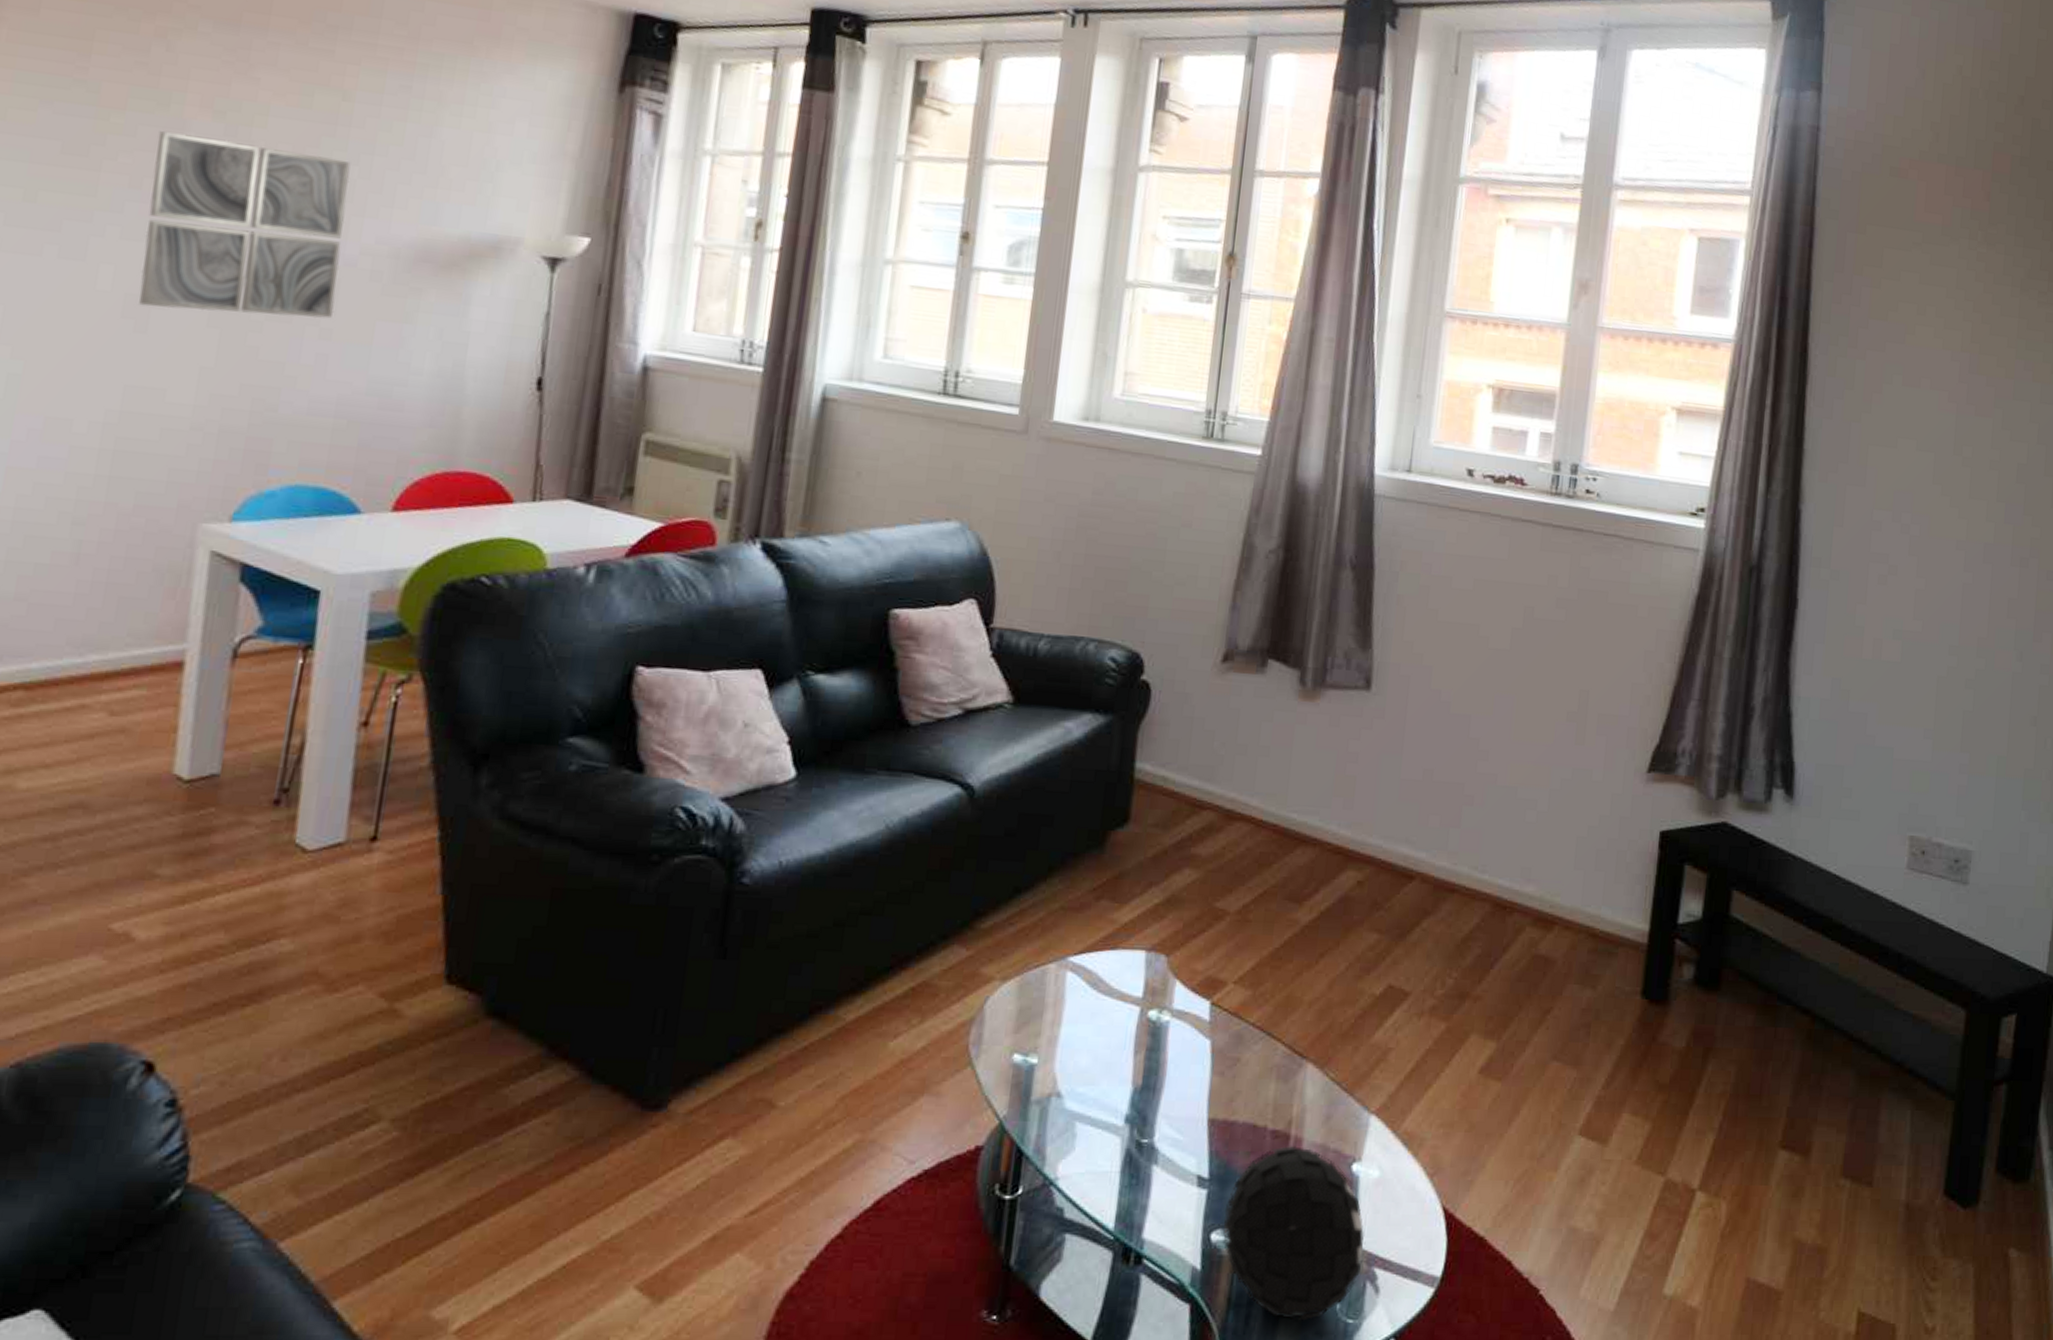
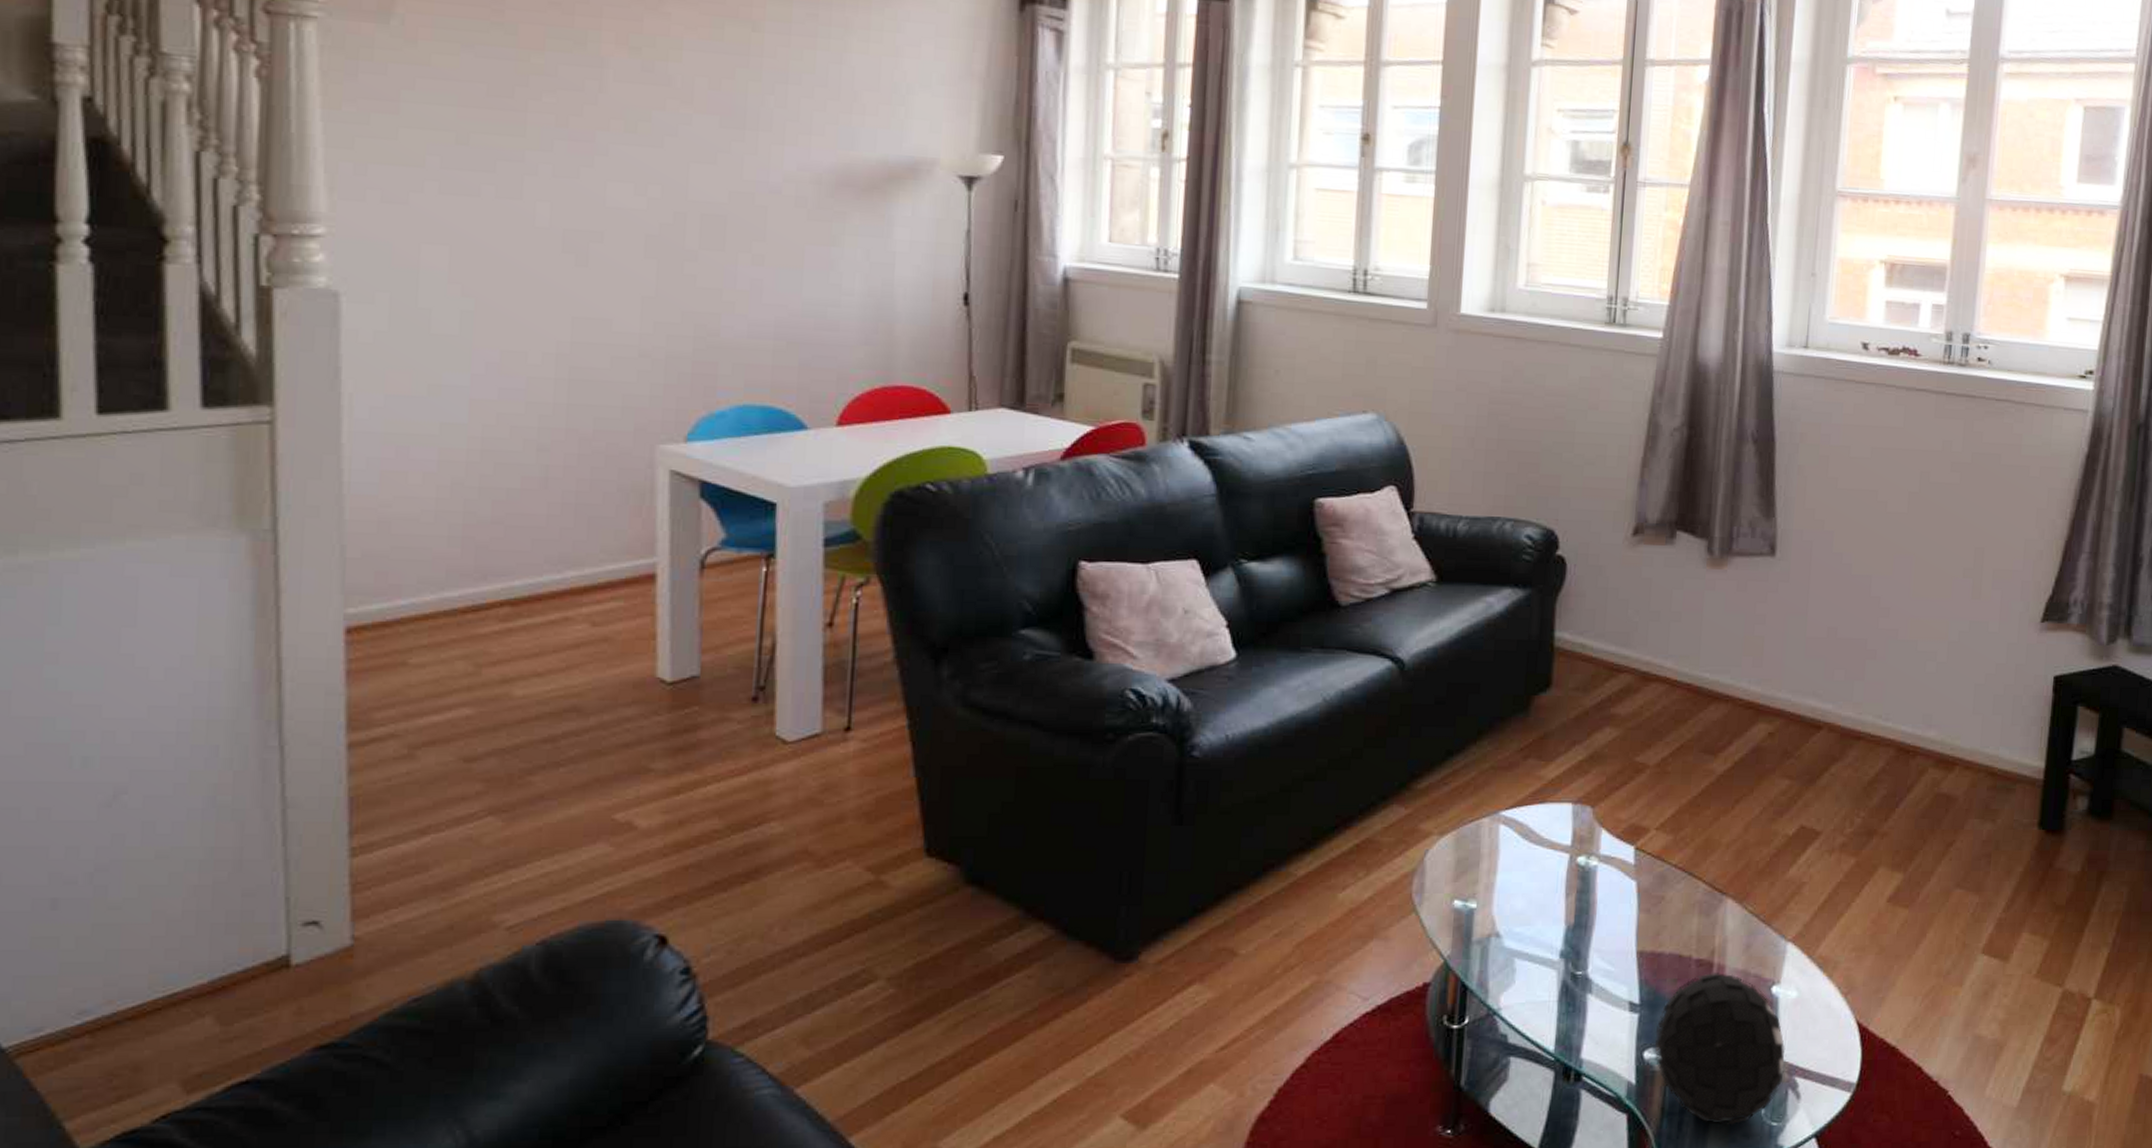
wall art: present [139,131,351,319] -> none [576,70,767,245]

